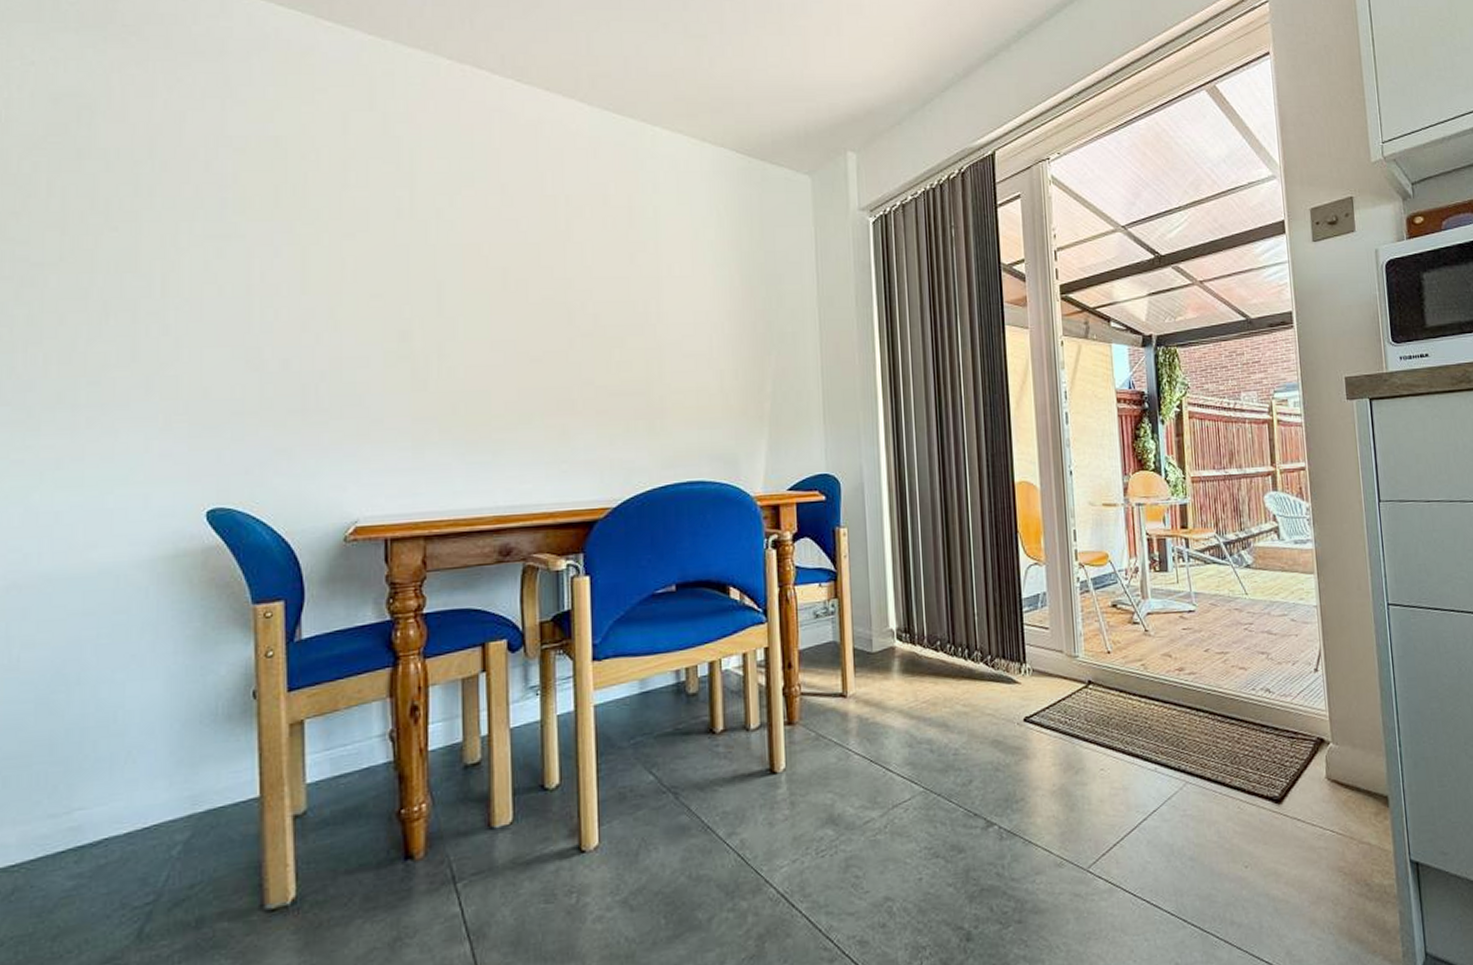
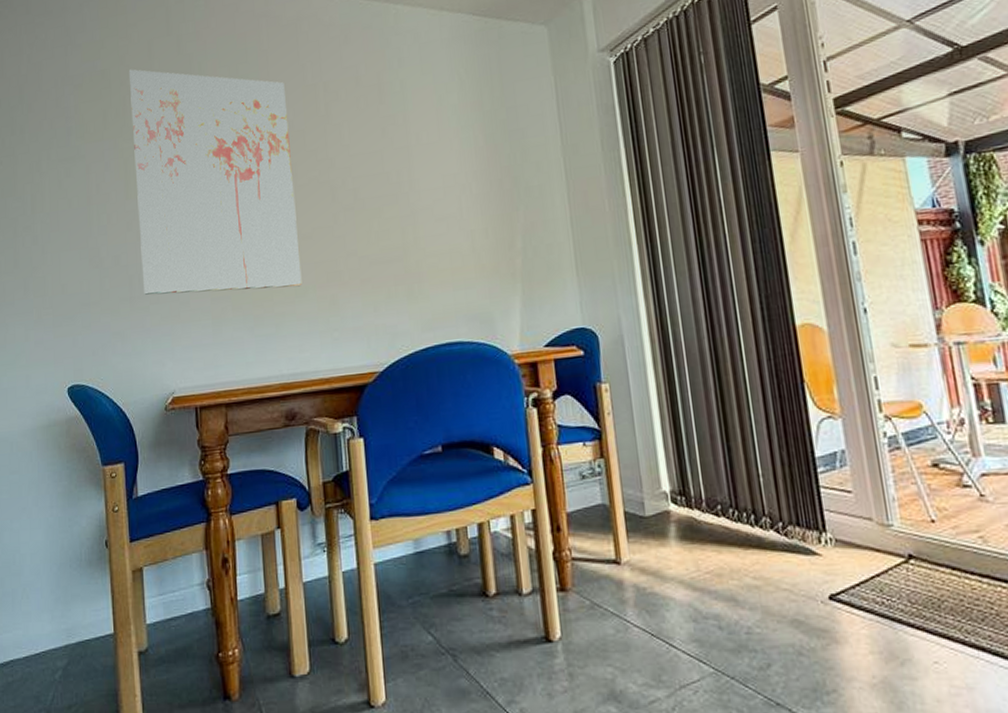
wall art: none [313,142,527,413] -> present [128,69,302,295]

